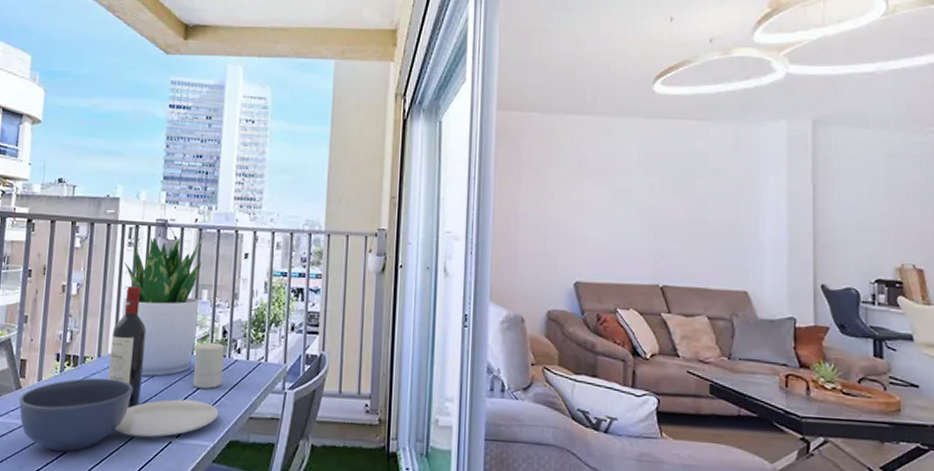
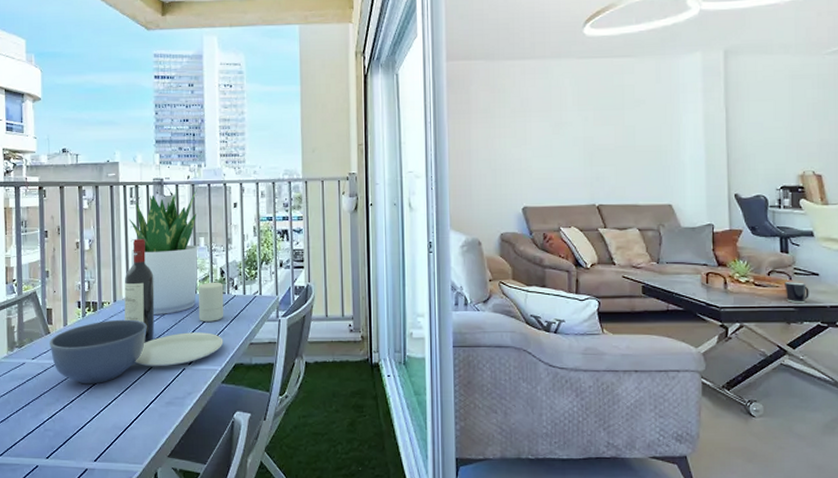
mug: none [878,392,907,420] -> present [785,282,809,304]

